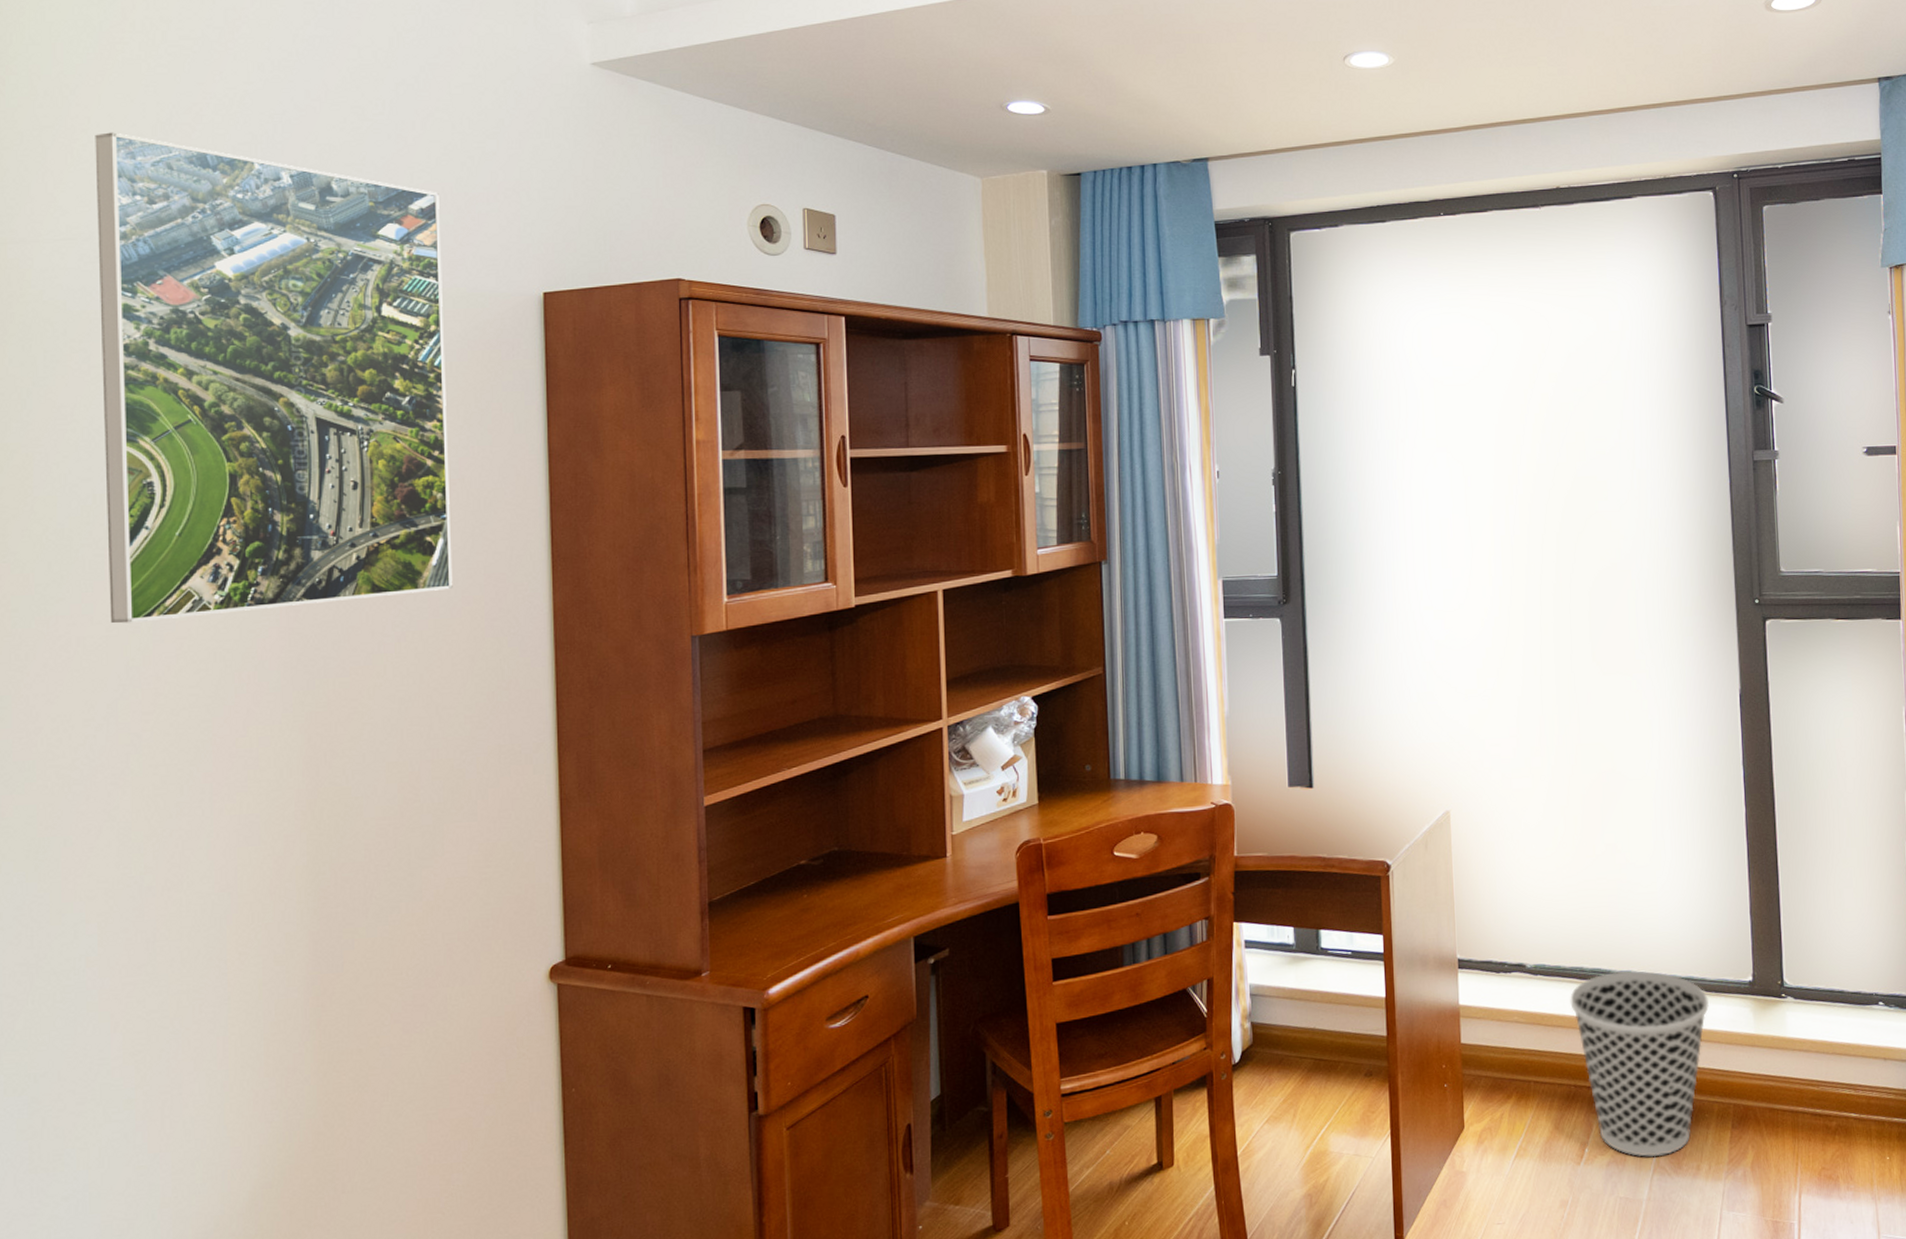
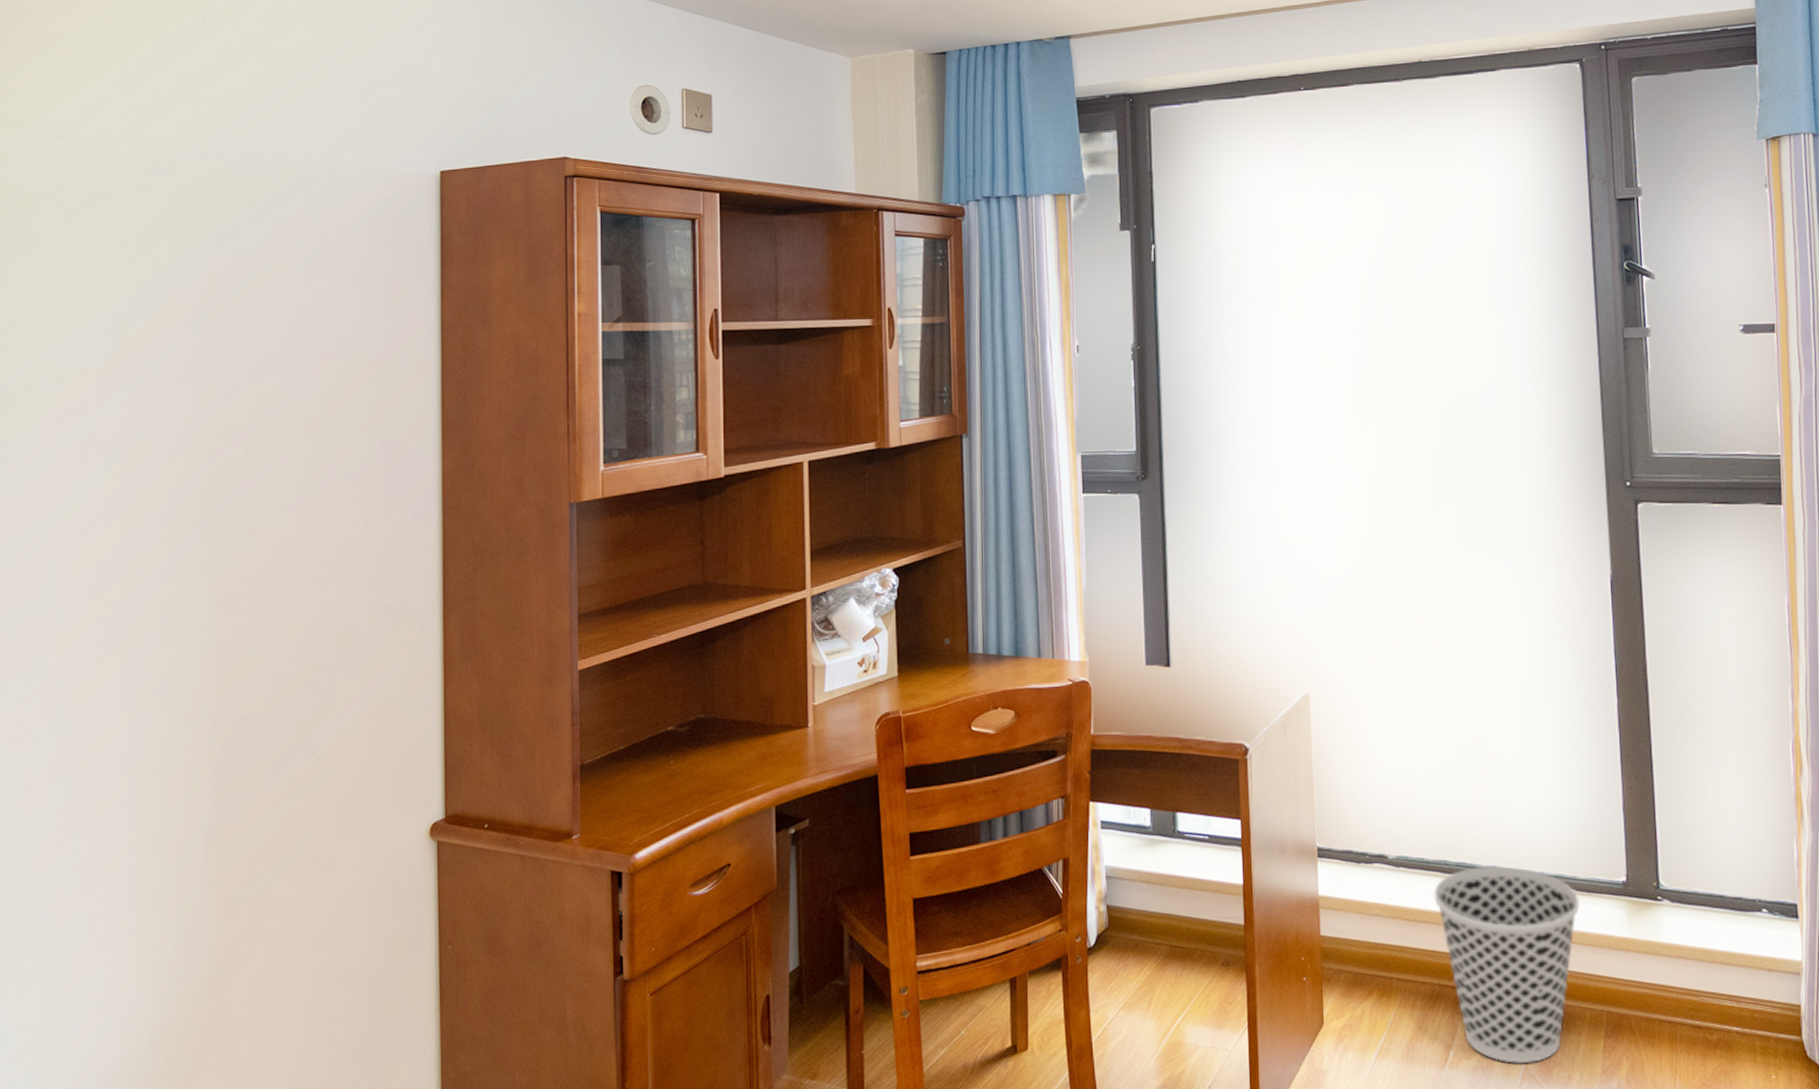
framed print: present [95,132,453,624] -> none [44,24,351,483]

